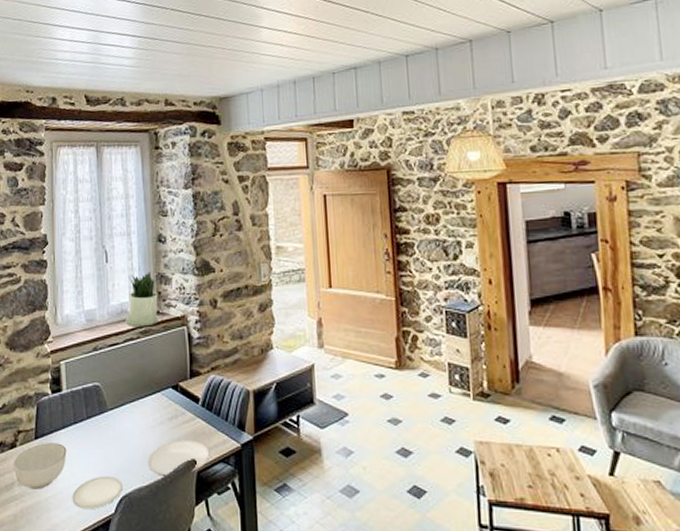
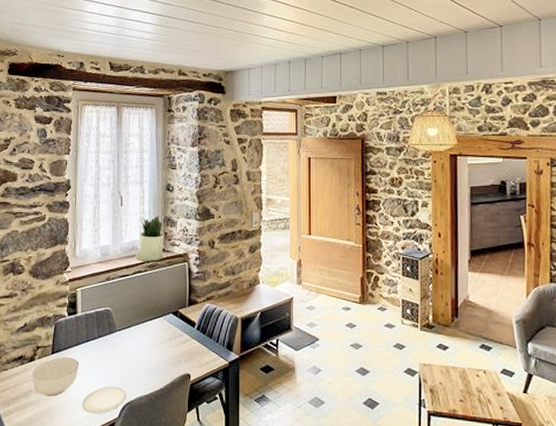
plate: present [147,439,210,476] -> none [148,357,202,387]

